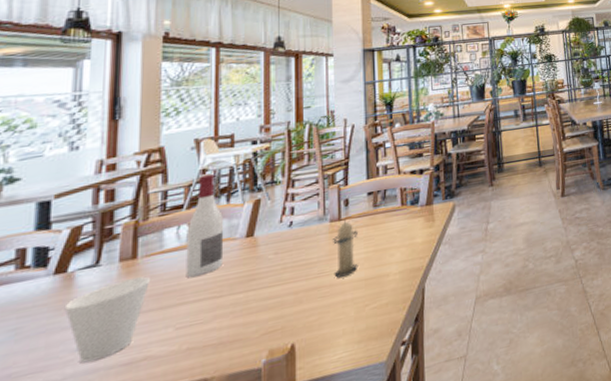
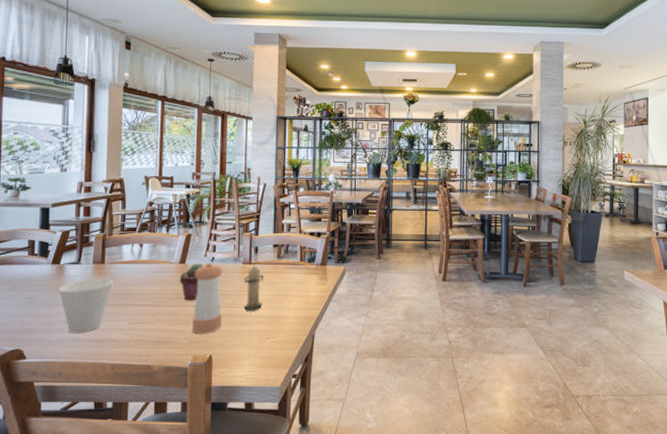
wine bottle: present [186,173,224,278] -> none [137,207,164,287]
potted succulent: none [246,232,277,283] -> present [179,264,203,301]
pepper shaker: none [267,229,306,321] -> present [192,263,223,334]

